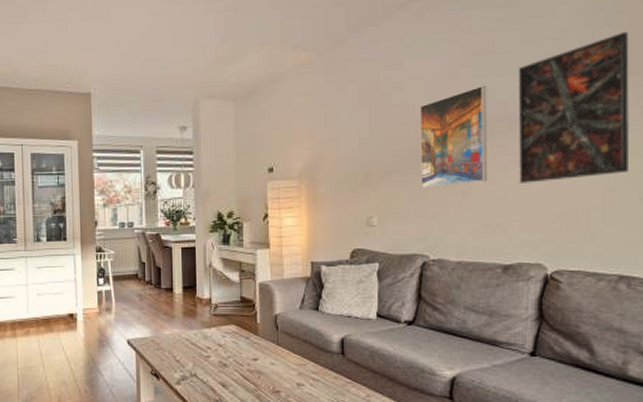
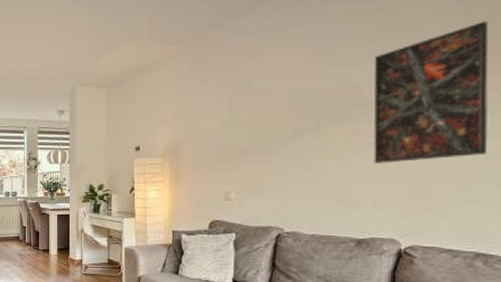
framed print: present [420,85,487,189] -> none [277,72,343,167]

